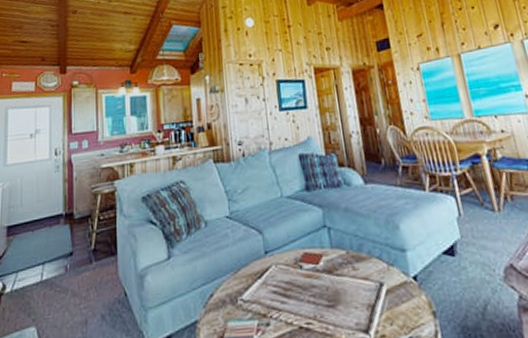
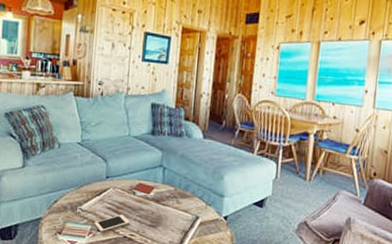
cell phone: none [261,298,303,326] -> present [94,214,130,232]

